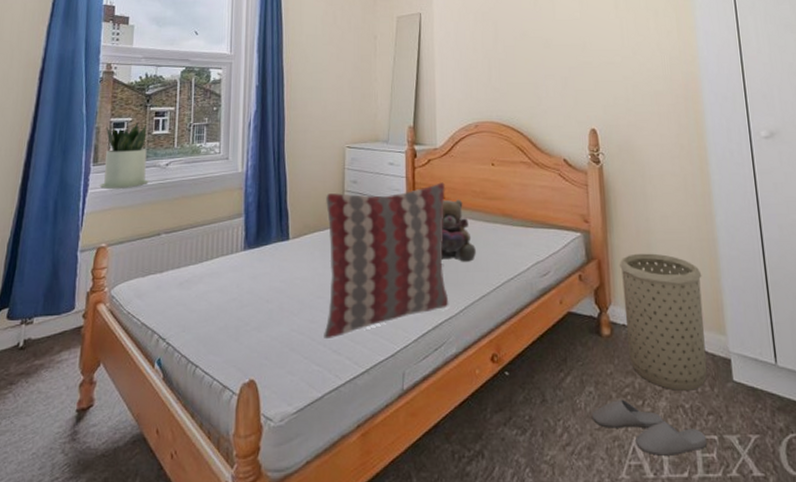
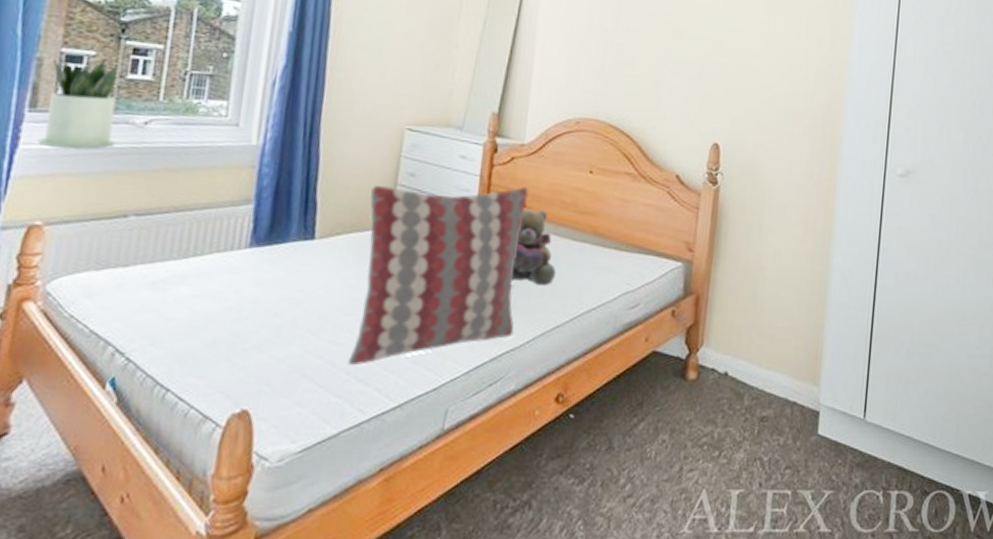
slippers: present [591,399,707,456] -> none [660,449,780,510]
laundry basket: present [619,253,708,391] -> none [713,291,806,443]

